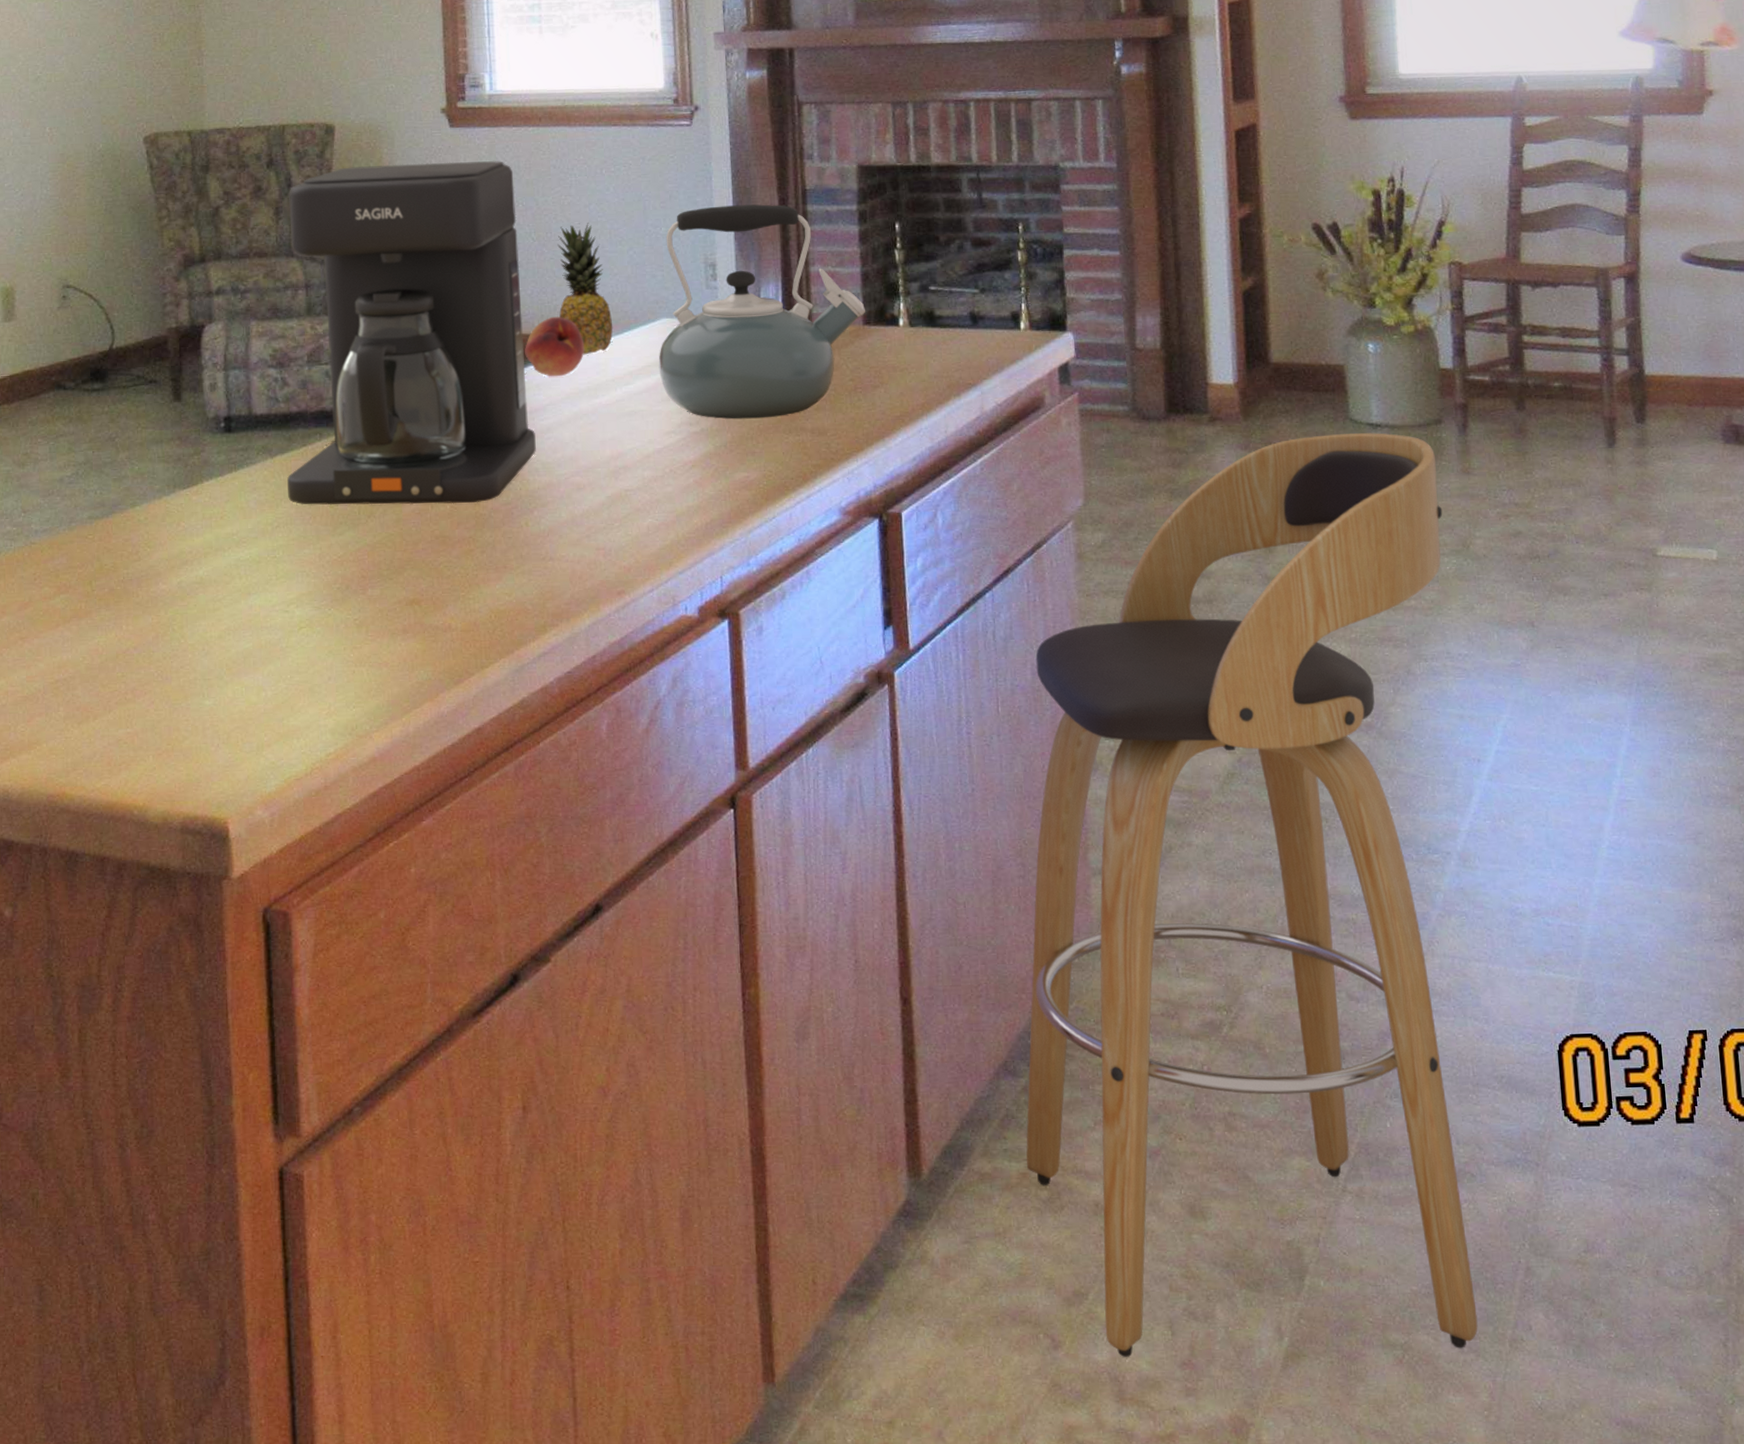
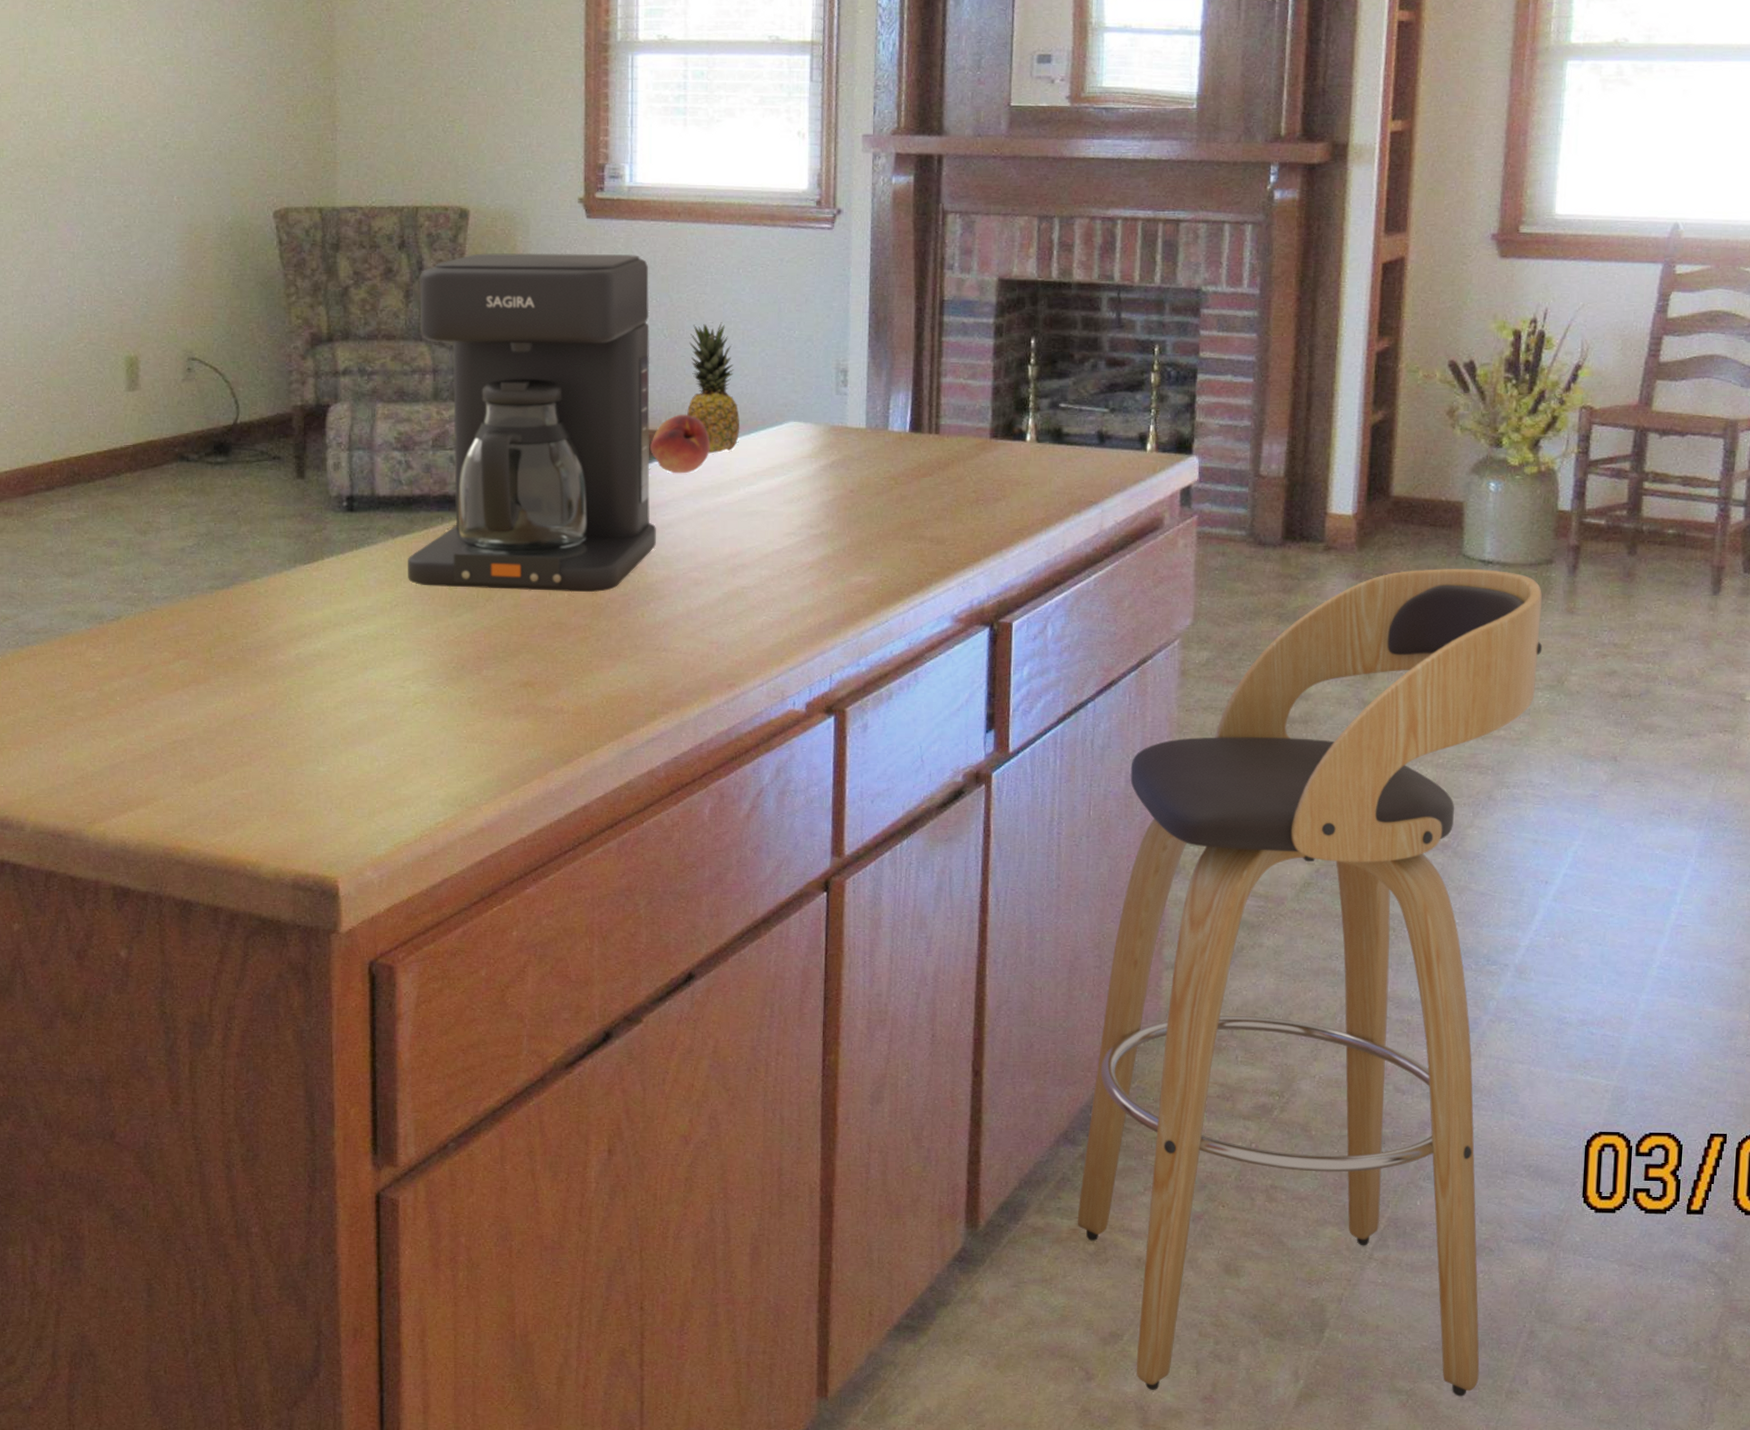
kettle: present [658,204,866,419] -> none [783,312,994,525]

